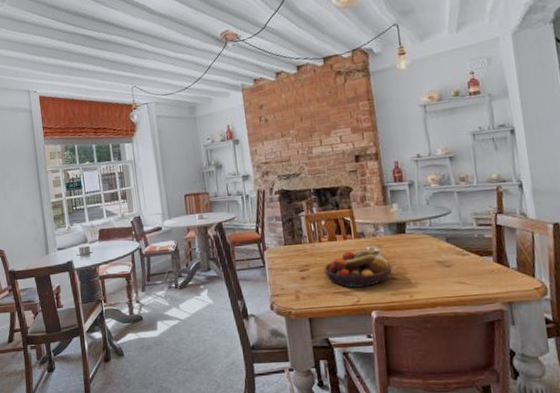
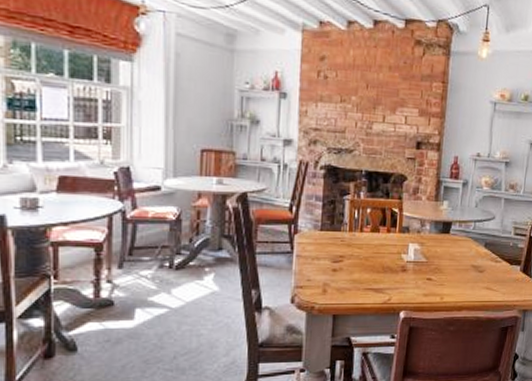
fruit bowl: present [323,245,393,288] -> none [359,242,430,285]

